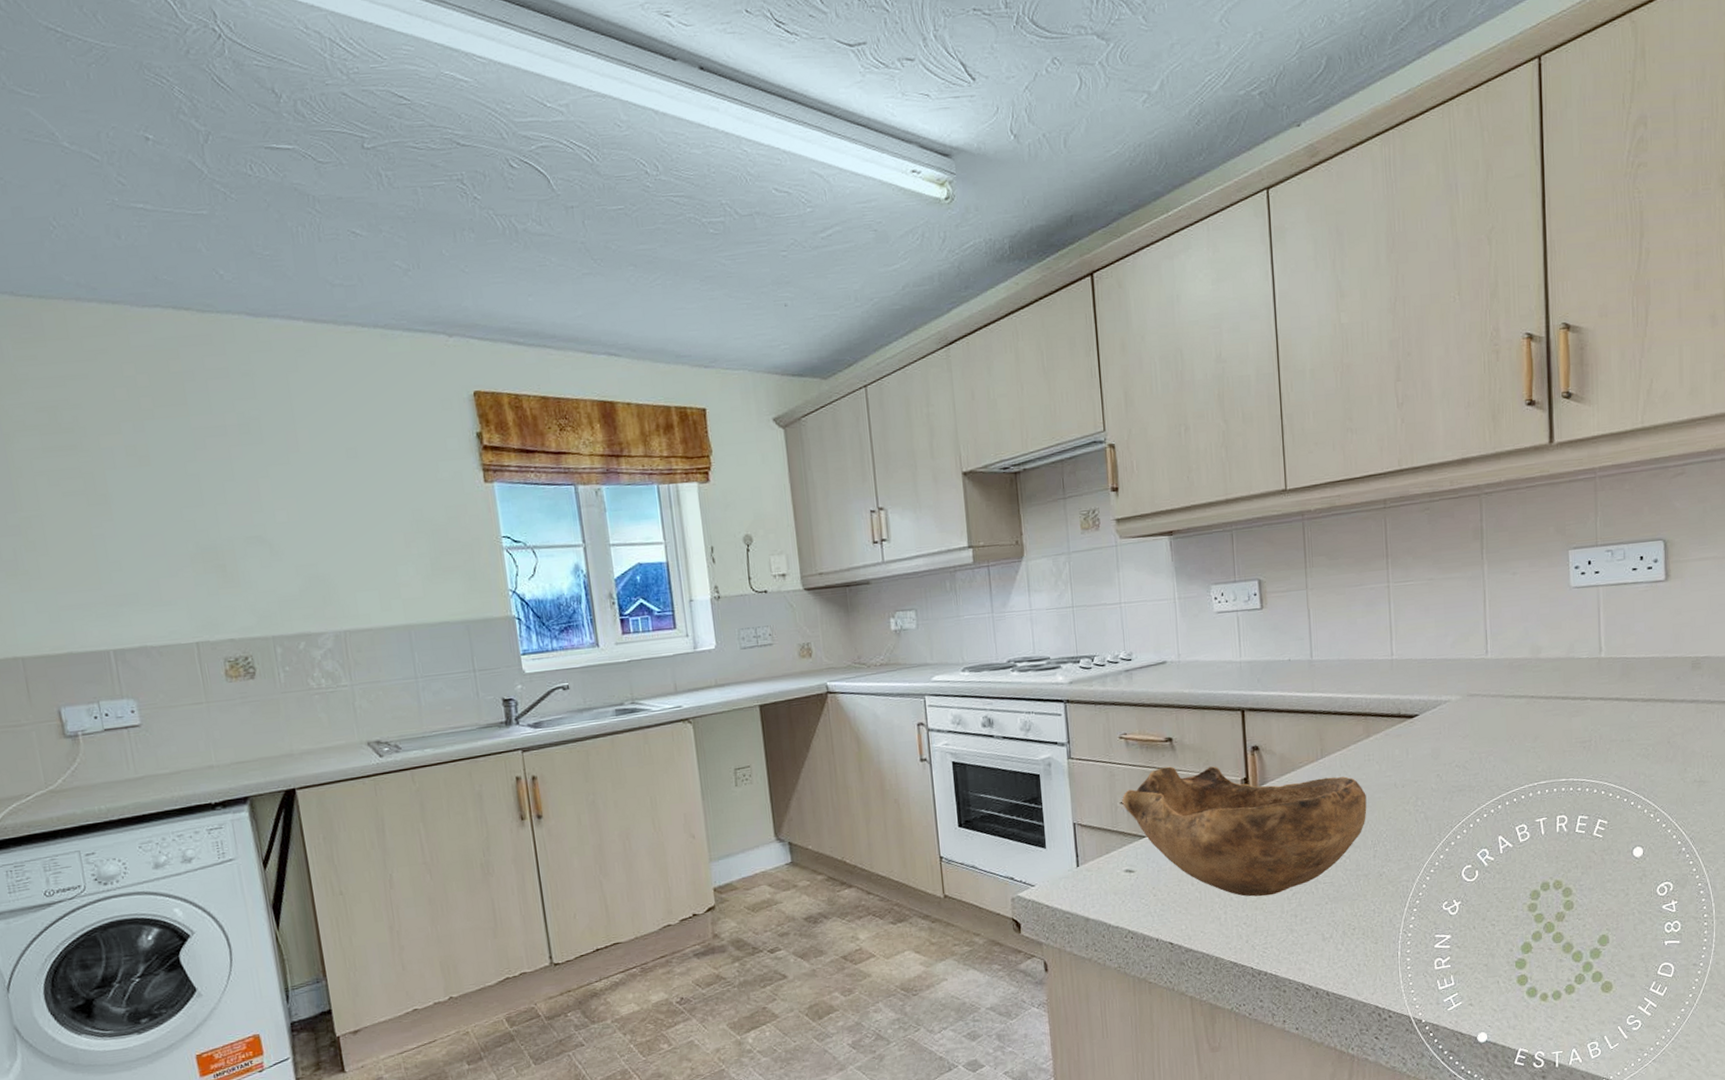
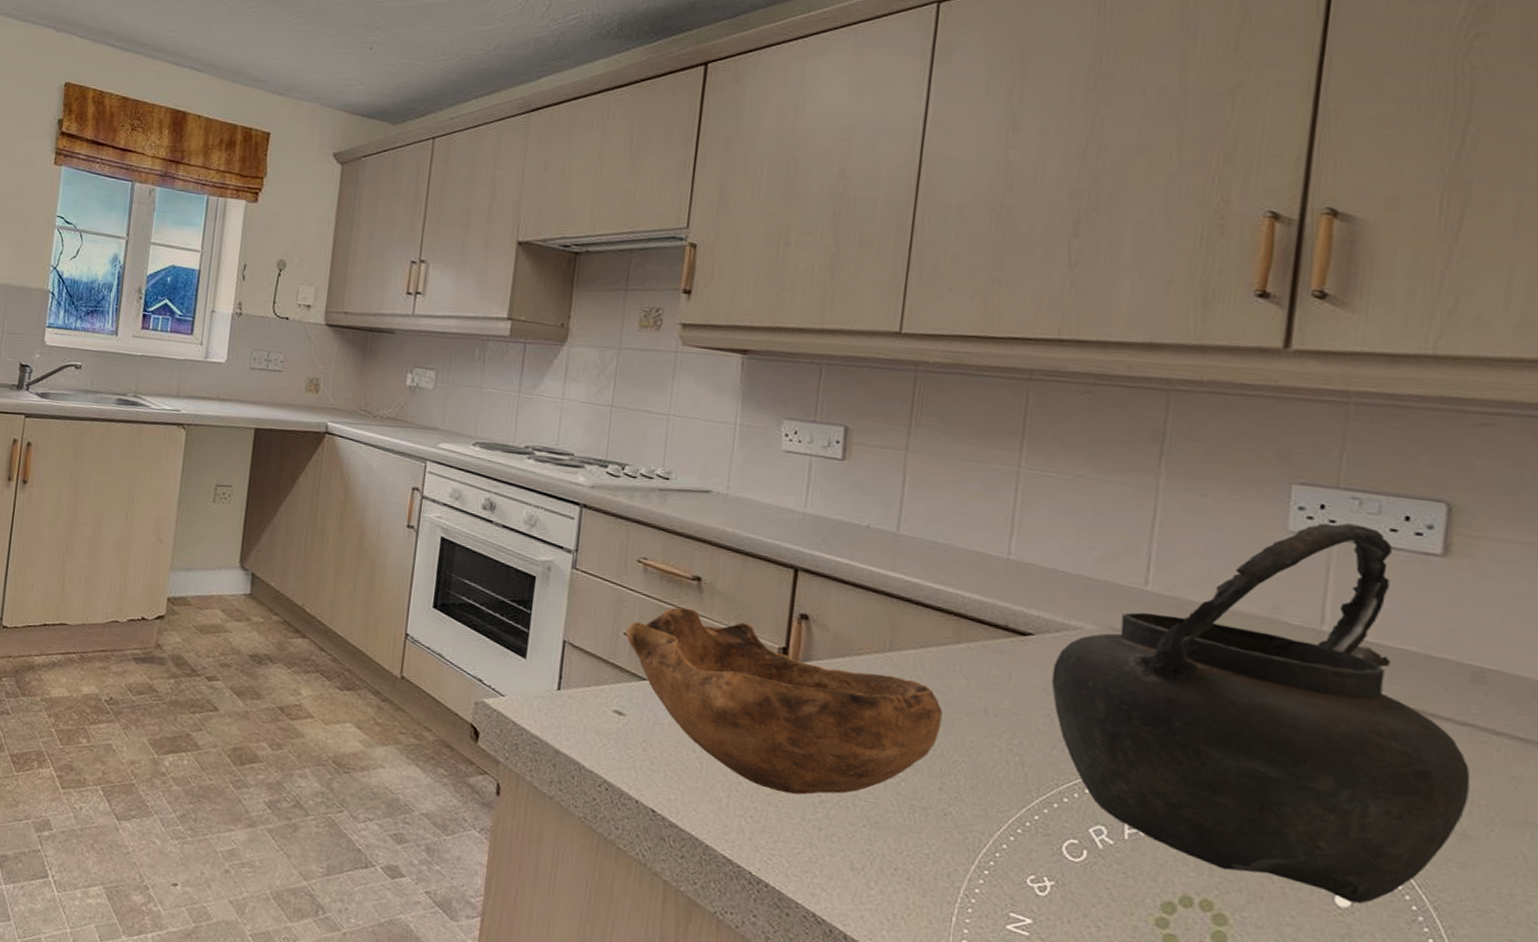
kettle: none [1435,570,1700,855] -> present [1051,523,1471,904]

